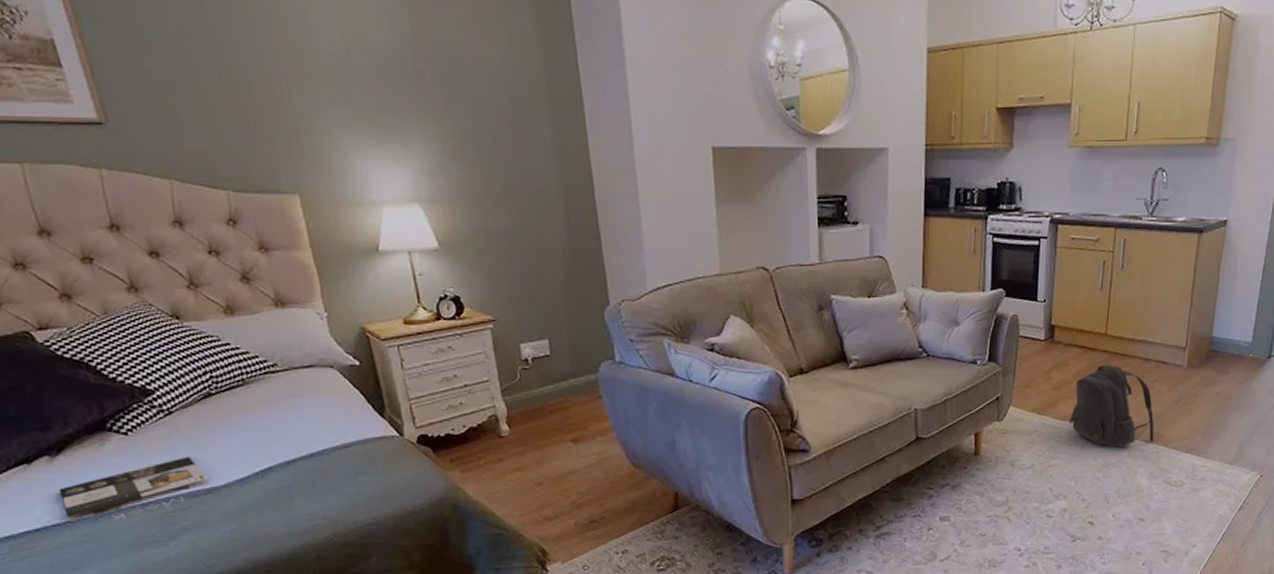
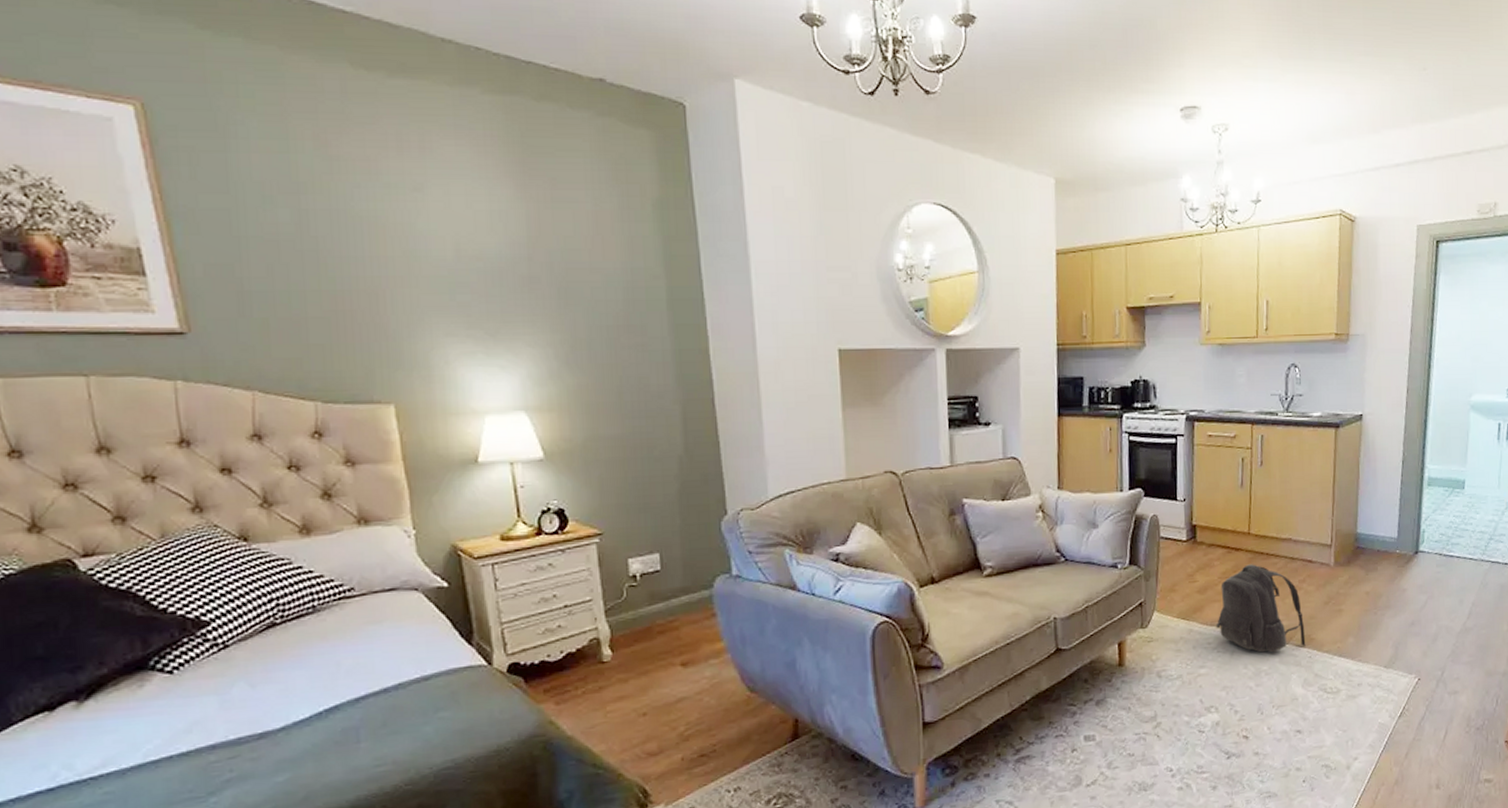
magazine: present [59,456,210,523] -> none [83,695,264,780]

